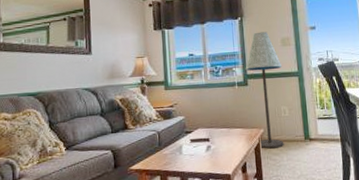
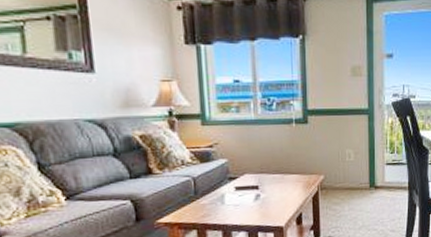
floor lamp: present [245,31,283,149] -> none [305,56,350,198]

